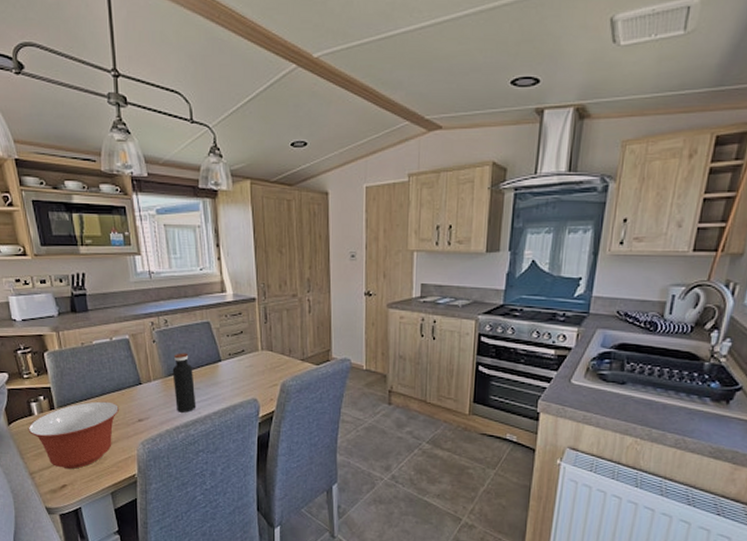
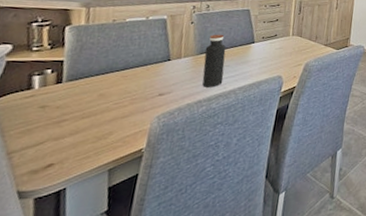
mixing bowl: present [28,401,119,469] -> none [20,75,140,146]

